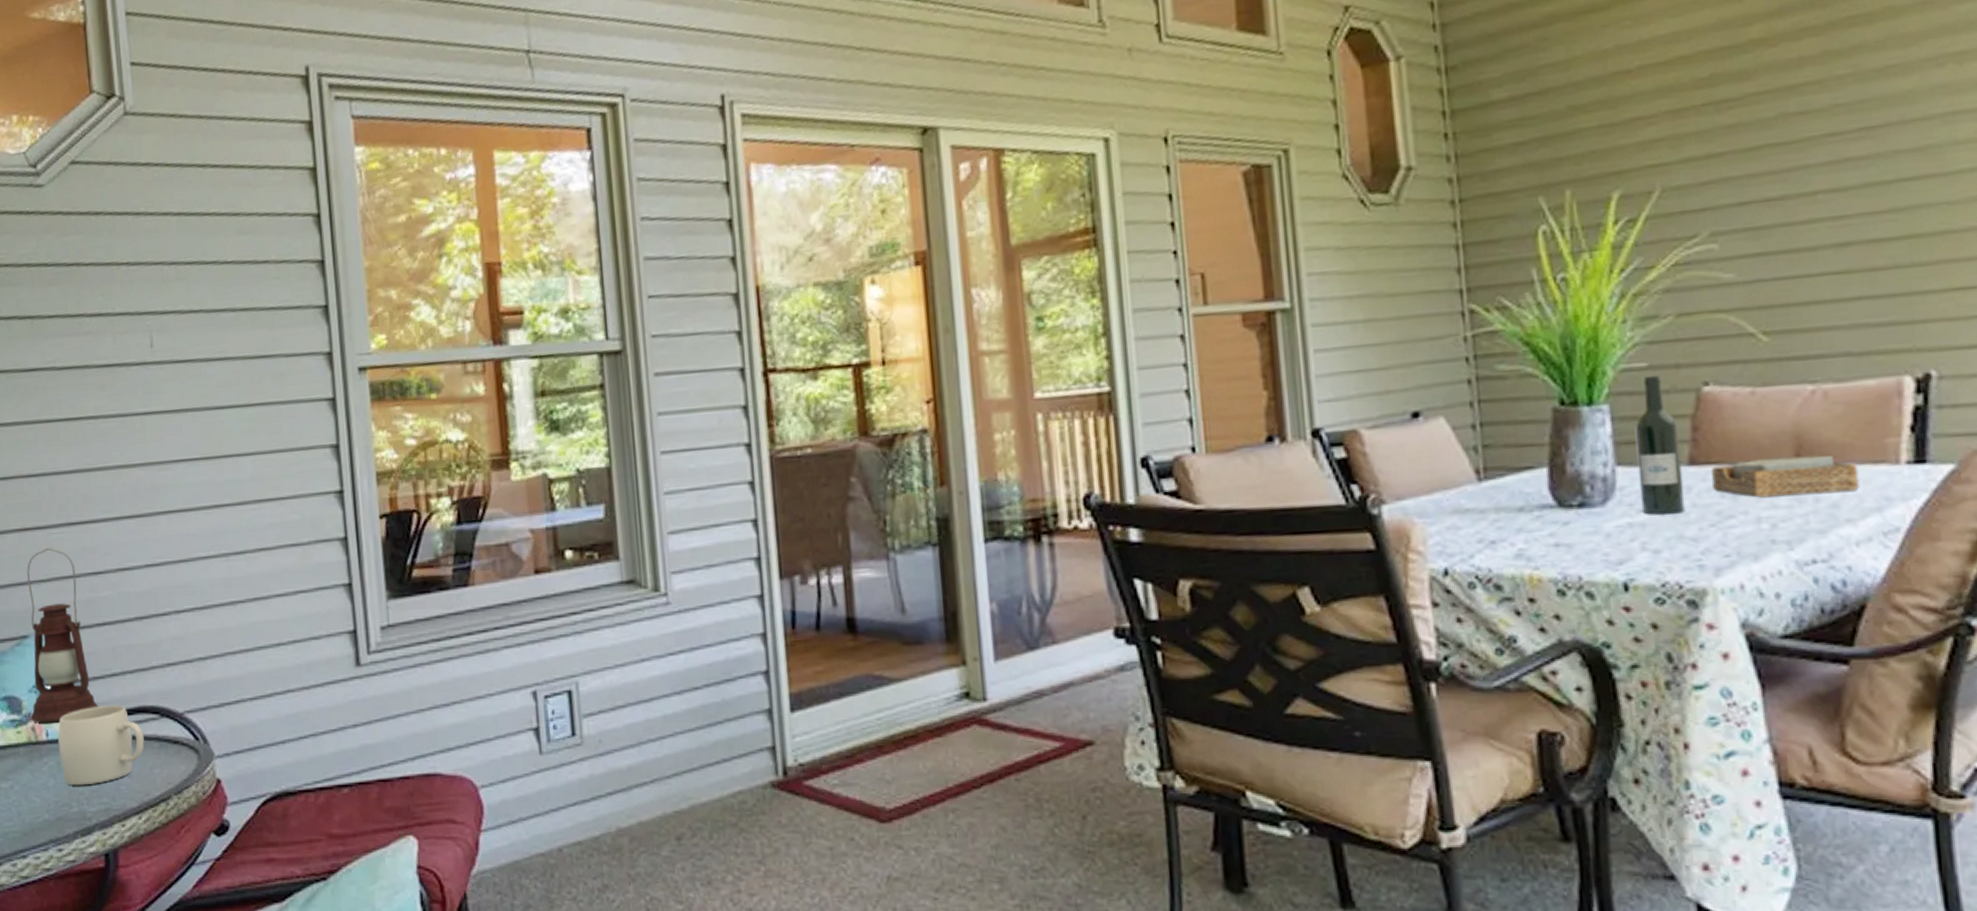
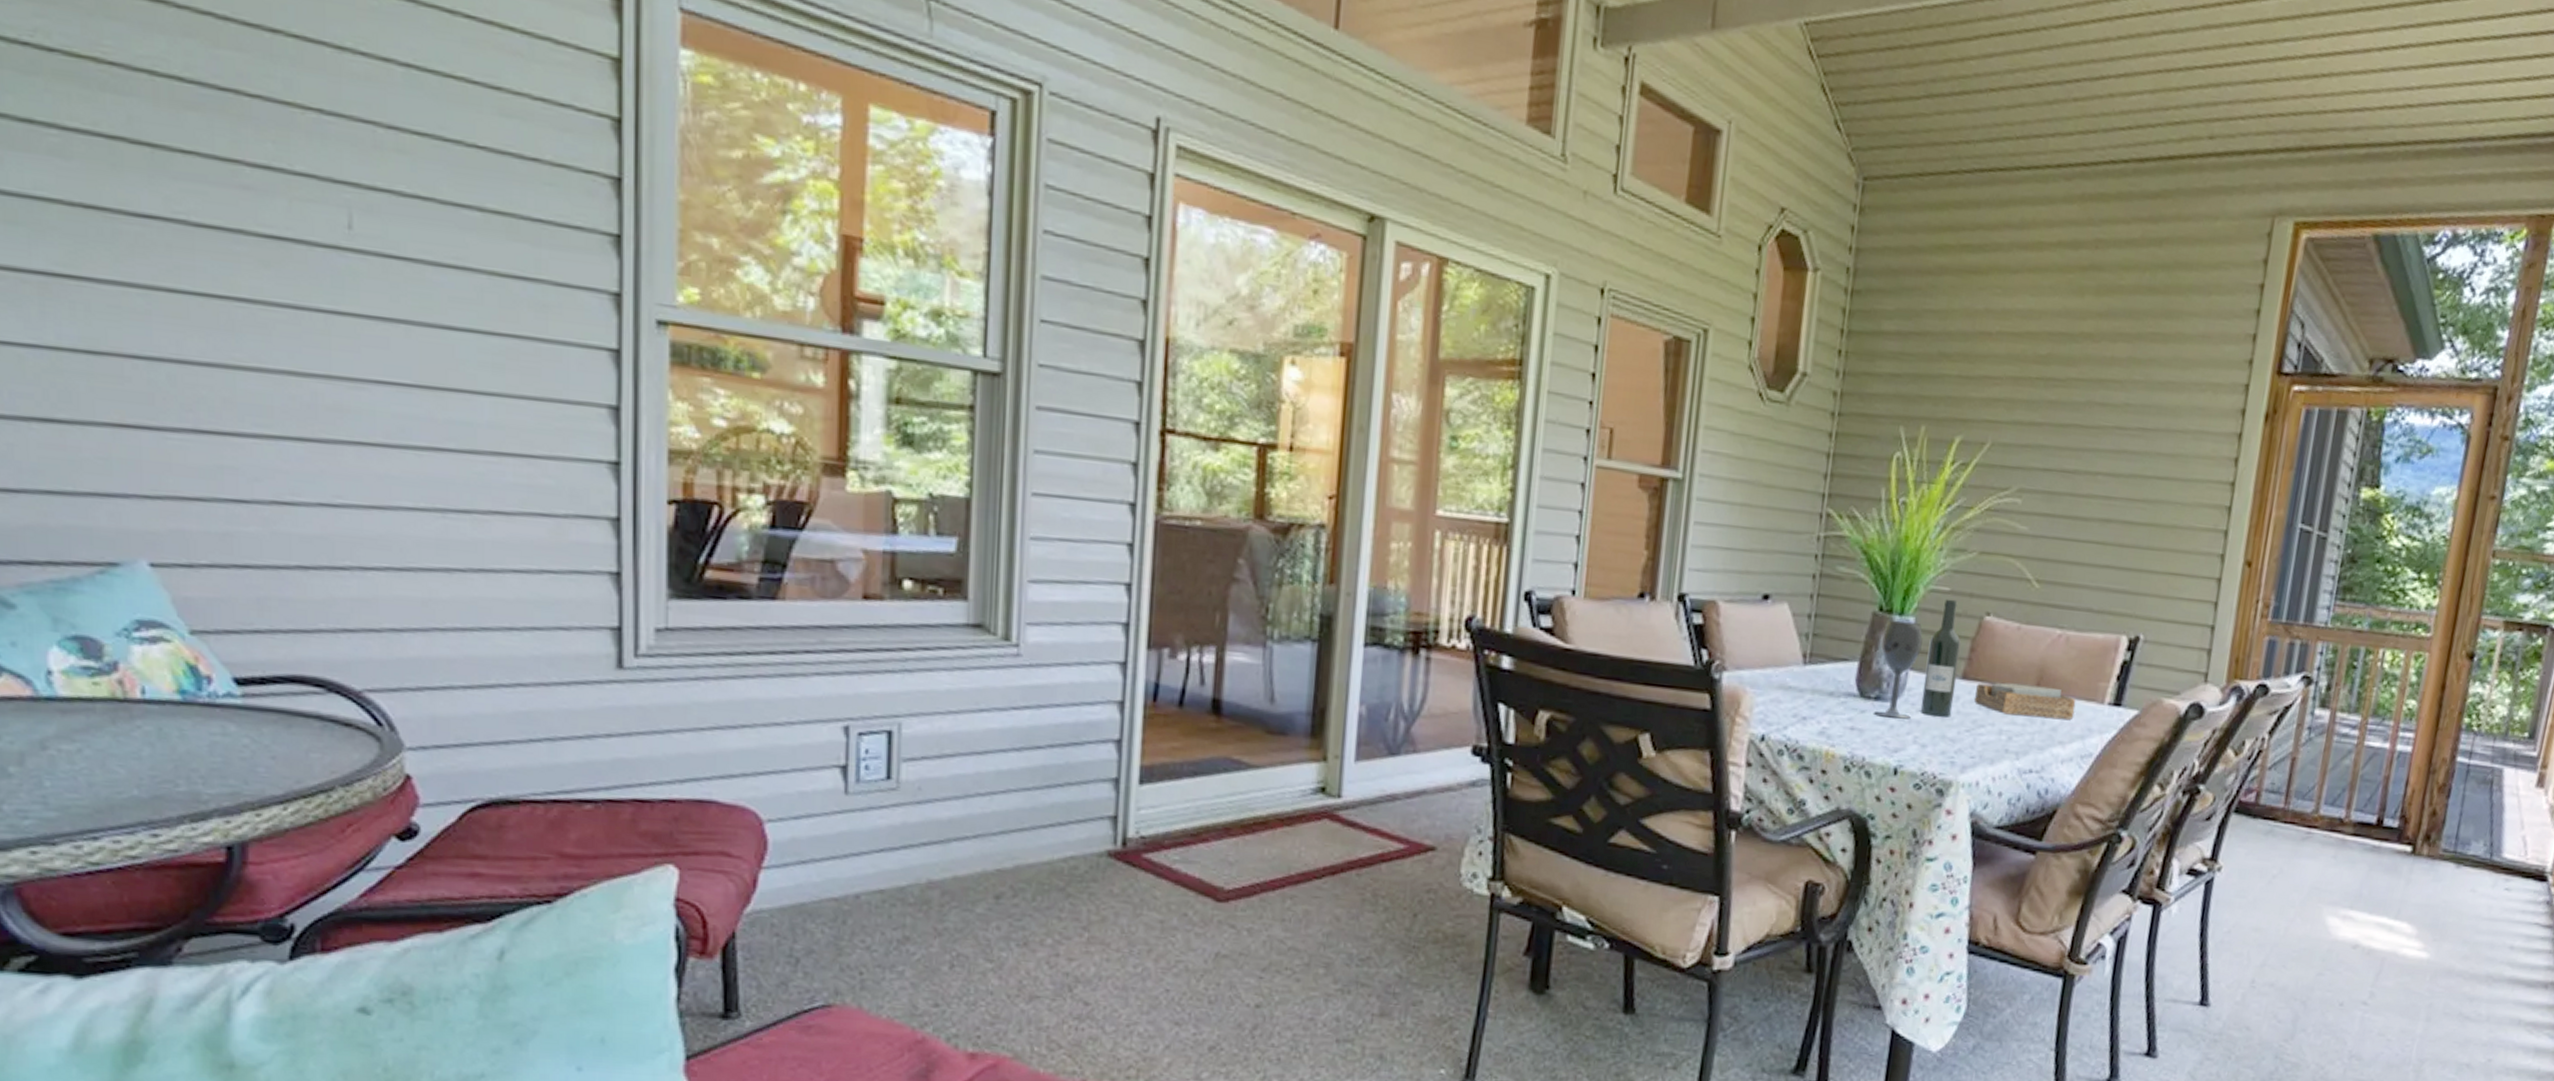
lantern: present [27,548,99,723] -> none [117,456,230,678]
mug: present [57,704,145,786] -> none [160,666,299,762]
wine glass: none [1570,410,1631,526] -> present [1874,620,1923,719]

